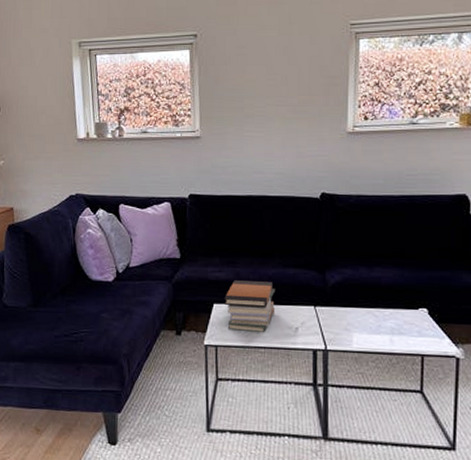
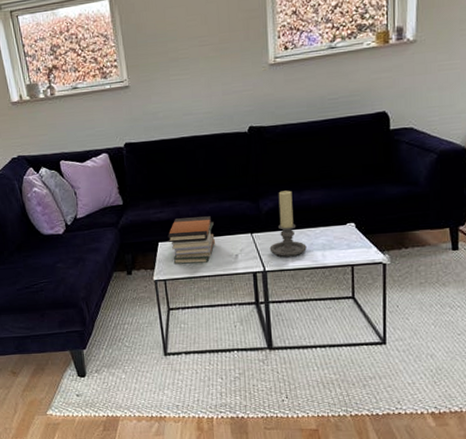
candle holder: none [333,264,374,338] -> present [269,190,307,257]

